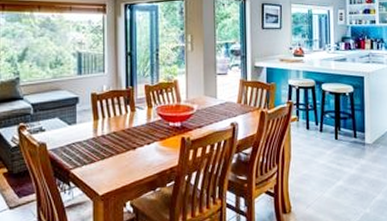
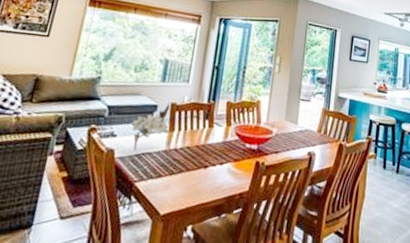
flower arrangement: none [57,92,94,141] -> present [131,102,171,150]

